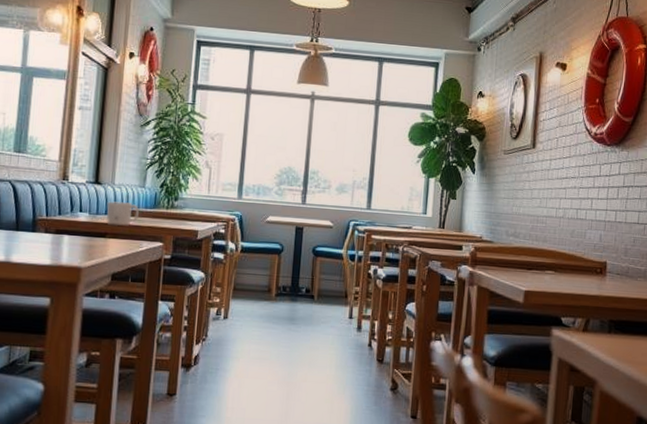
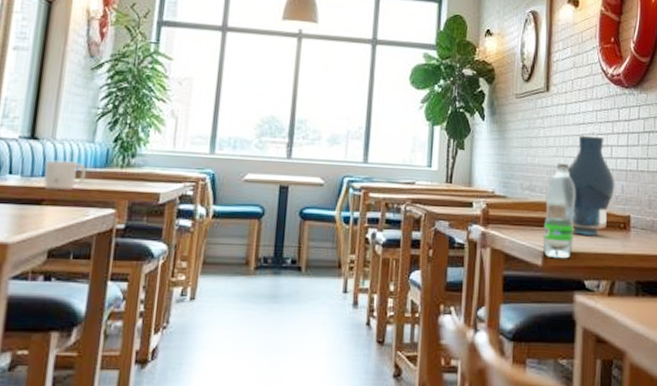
bottle: none [524,213,557,298] -> present [542,163,576,259]
vase: none [549,189,594,279] -> present [567,136,615,236]

